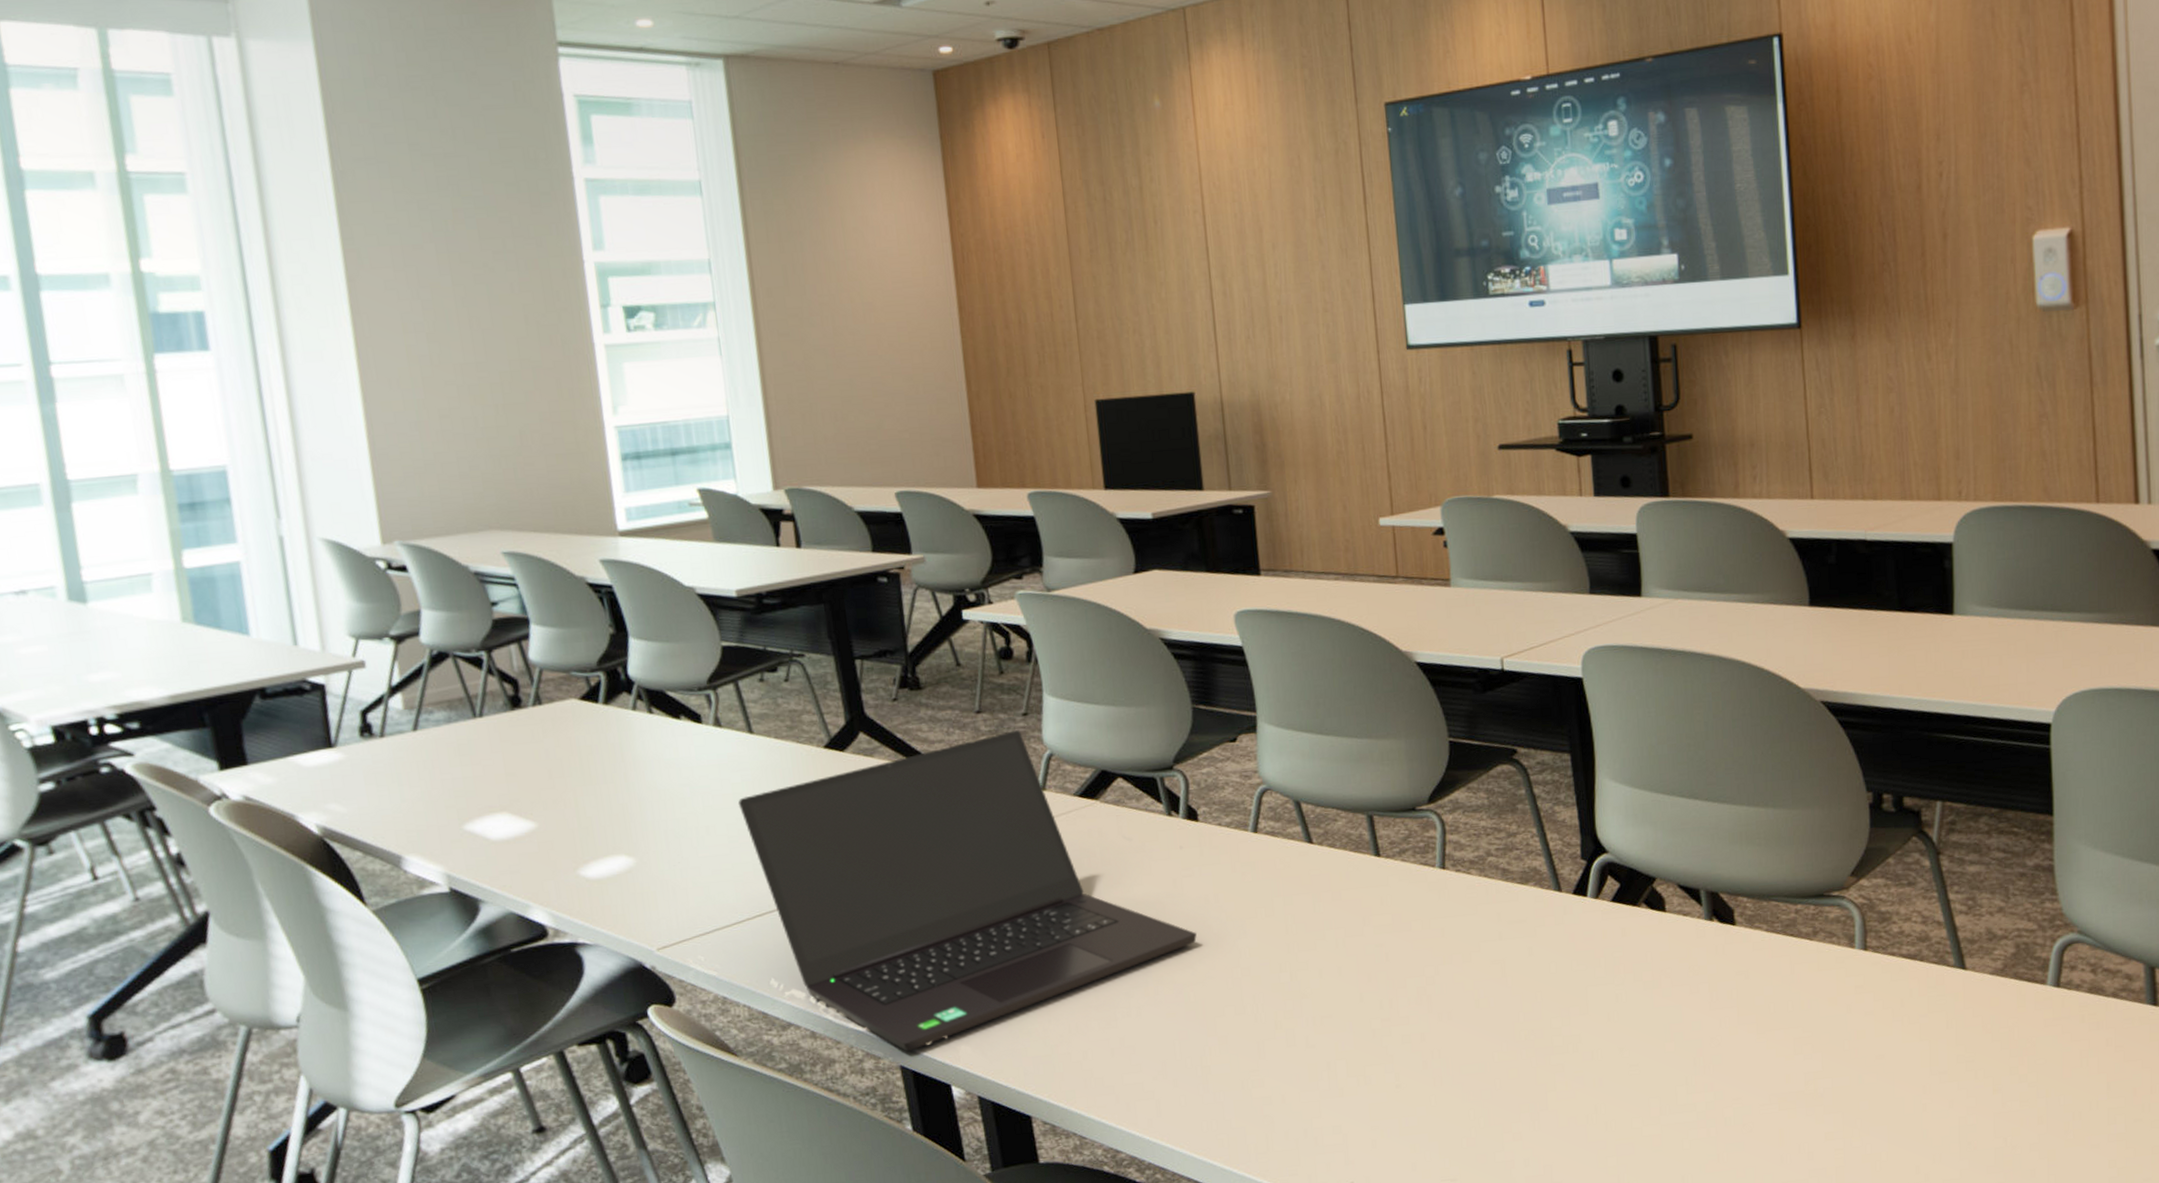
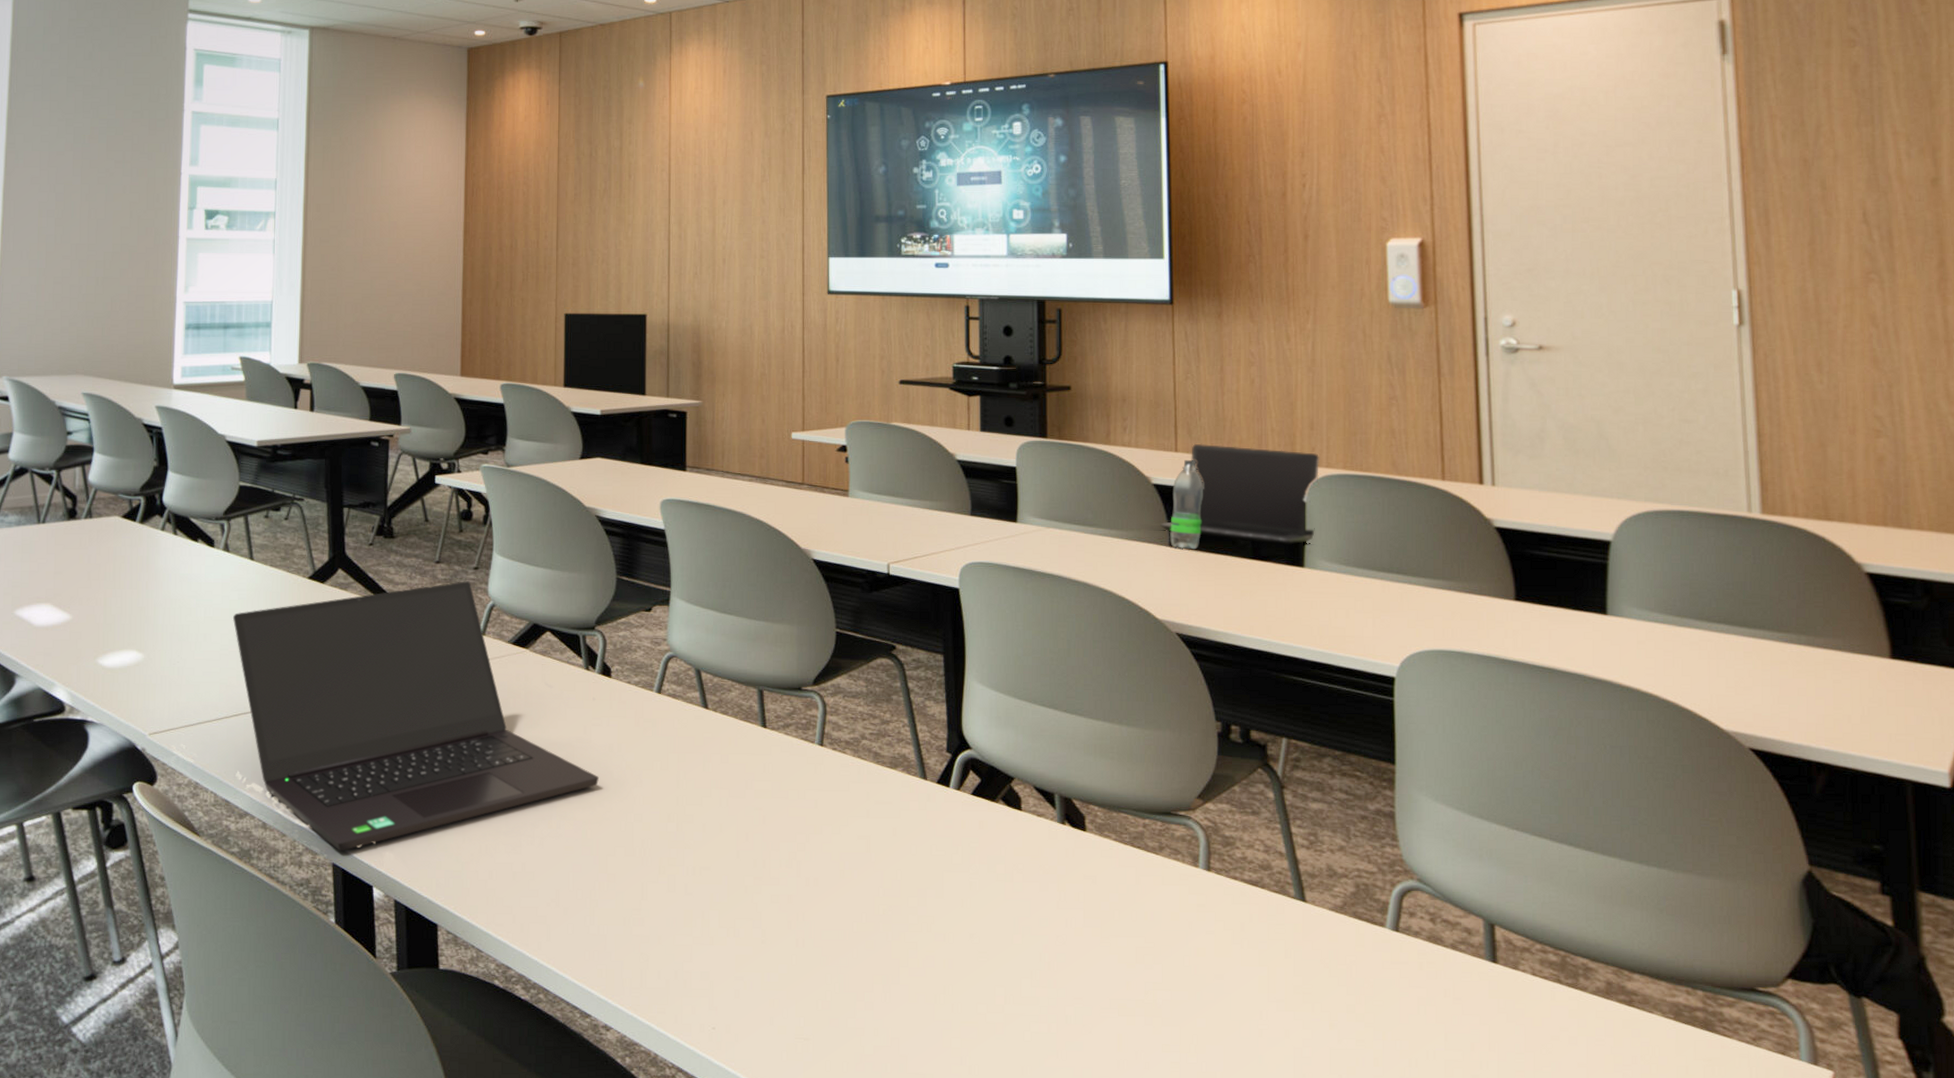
laptop computer: none [1798,485,1968,593] -> present [1160,443,1320,546]
bottle: none [1809,506,1844,608] -> present [1170,459,1204,550]

